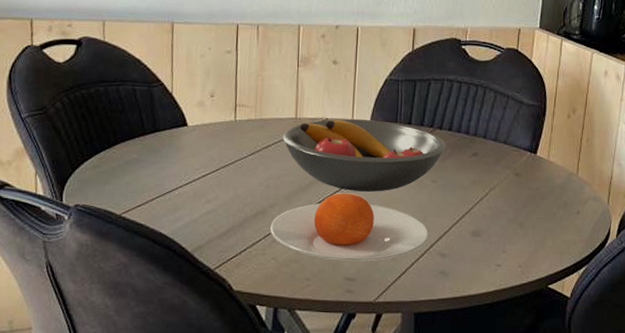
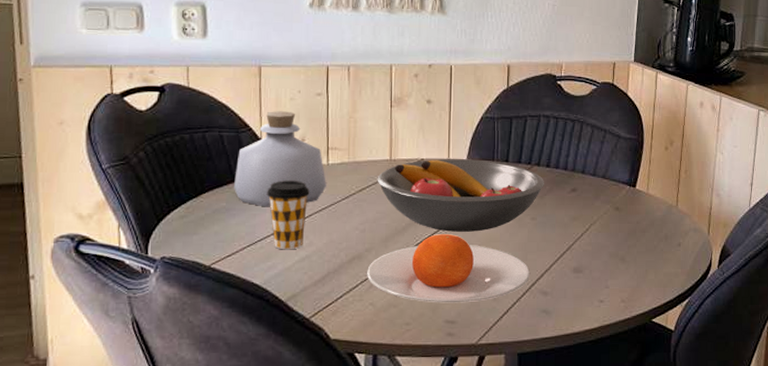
bottle: none [145,67,233,161] -> present [234,111,326,207]
coffee cup: none [176,134,217,203] -> present [267,180,310,250]

